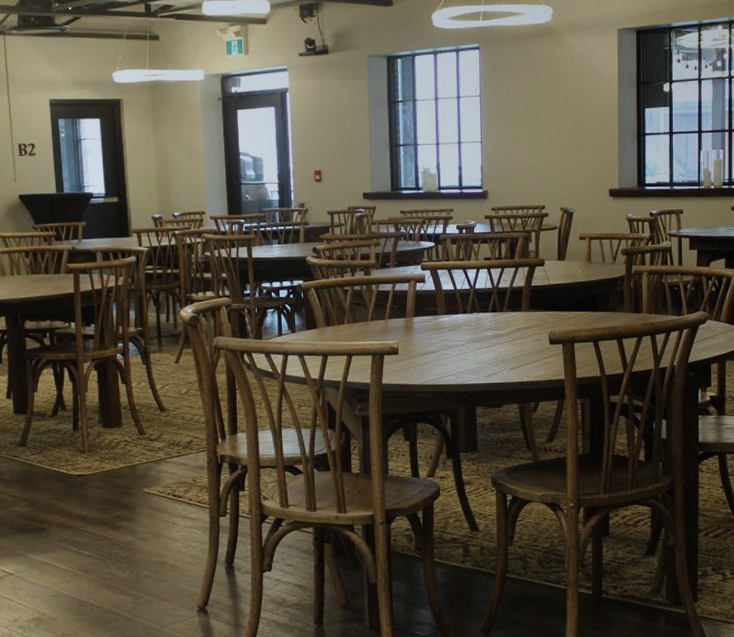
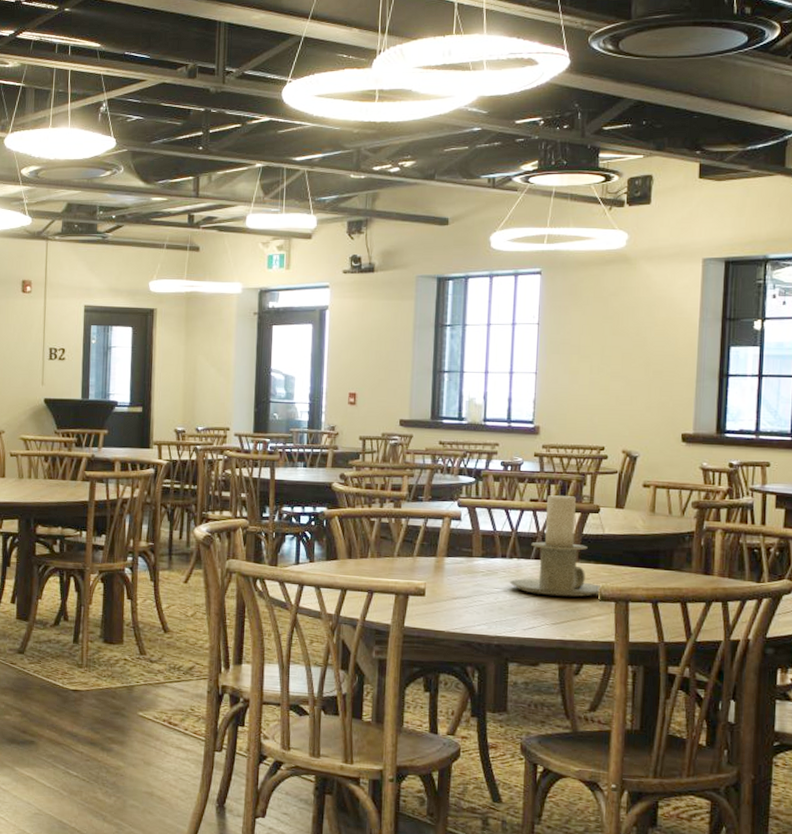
candle holder: none [471,252,550,344] -> present [509,494,602,597]

